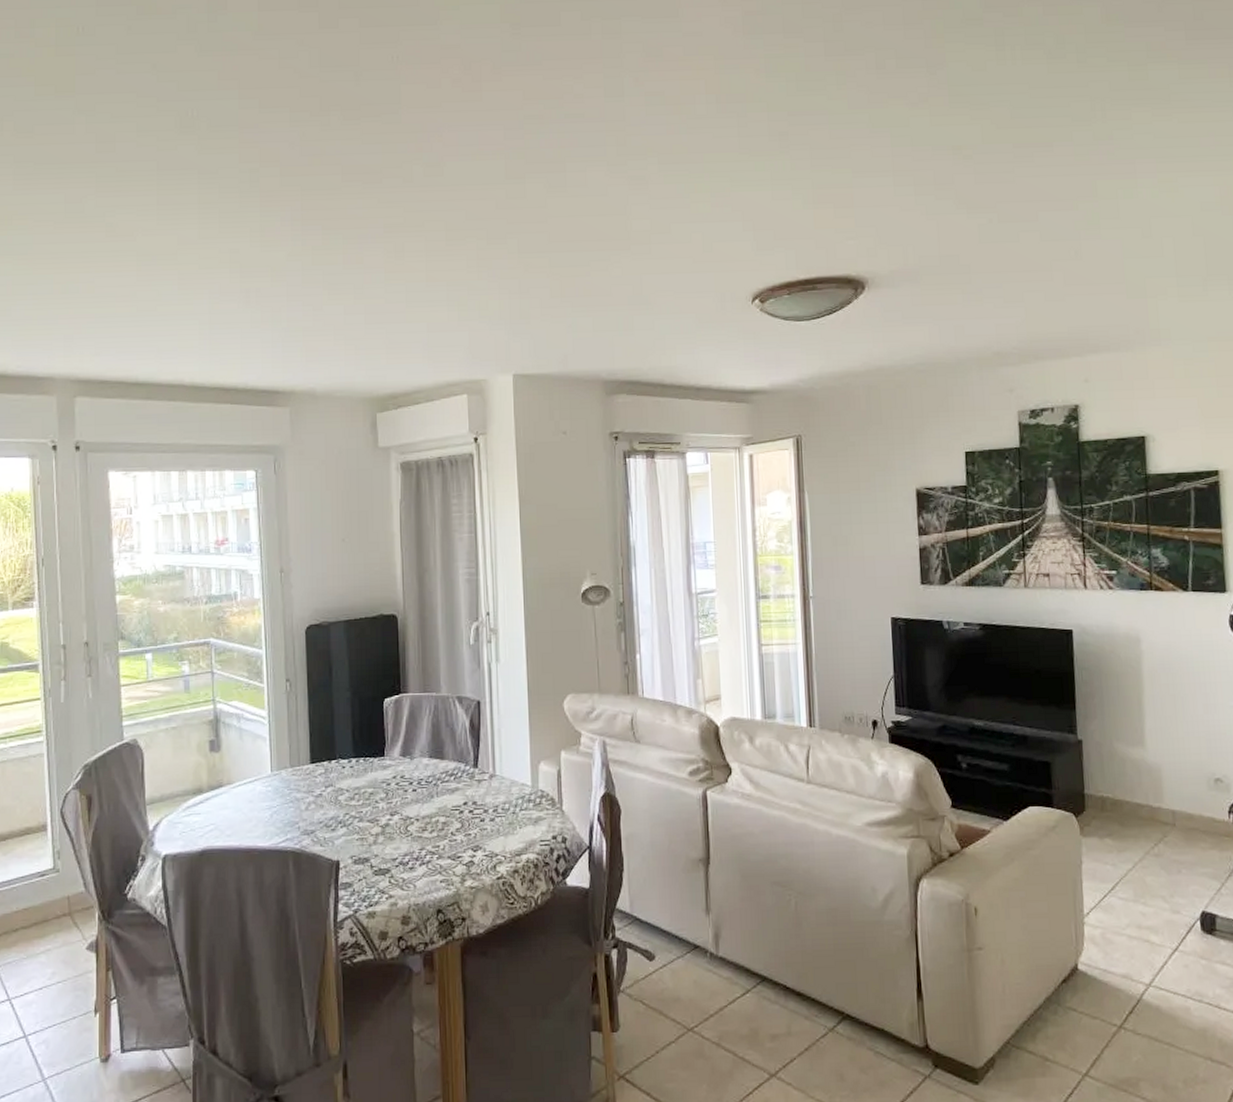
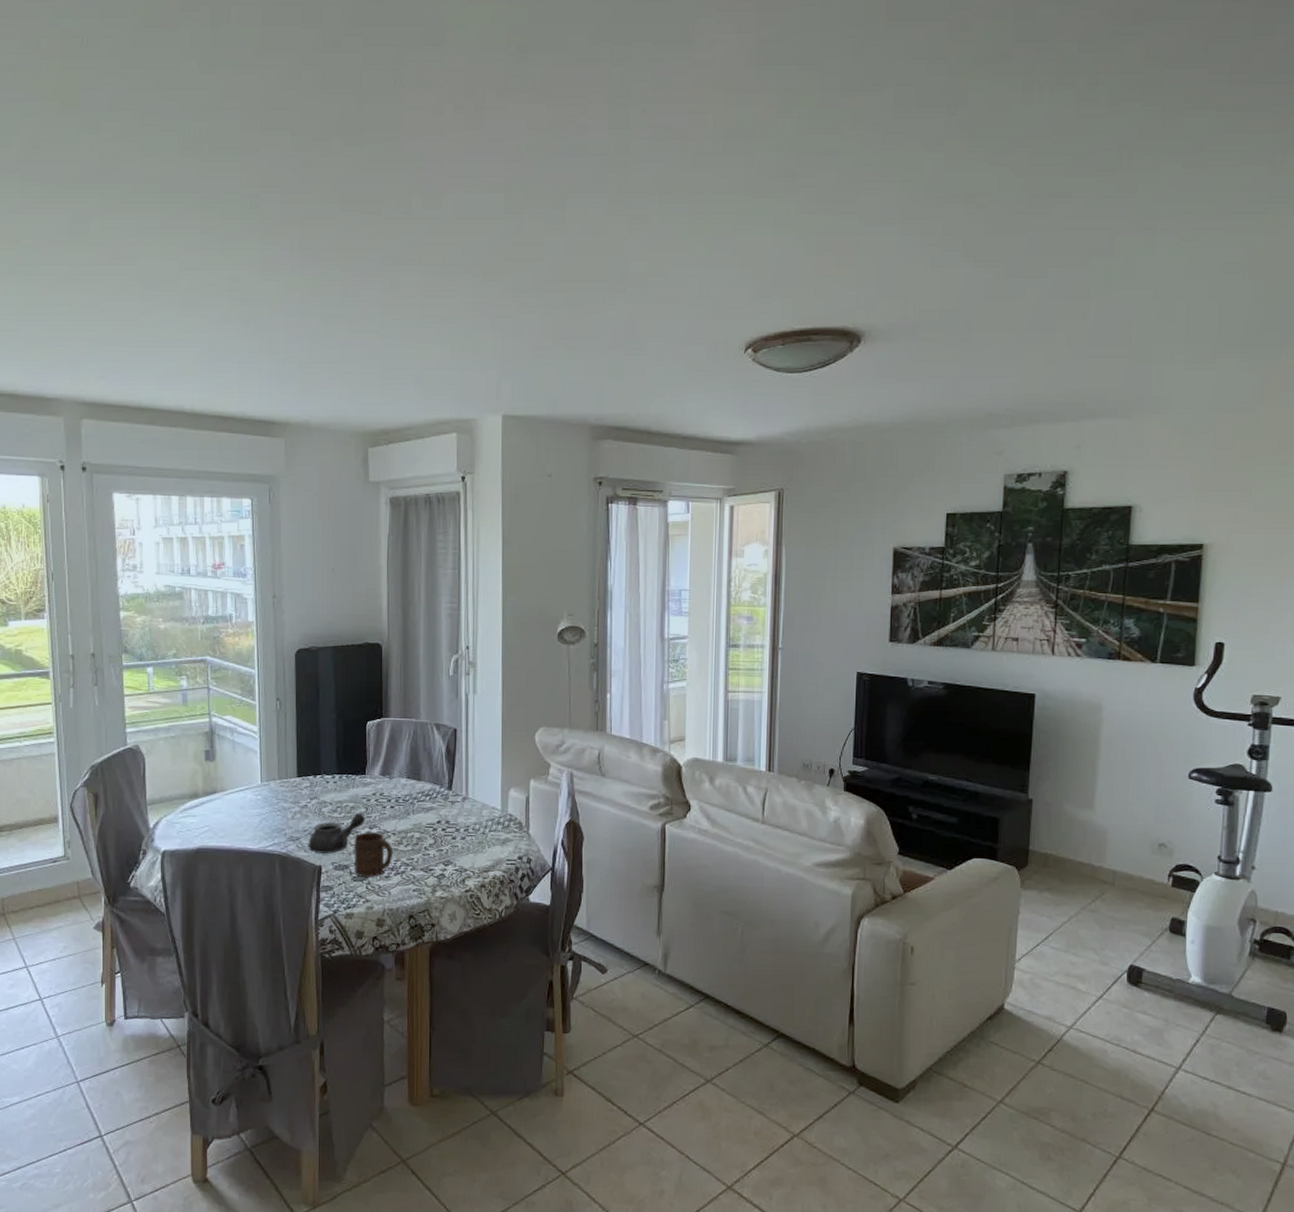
teapot: none [324,798,386,847] -> present [308,812,365,854]
cup: none [374,819,418,870] -> present [354,832,394,877]

